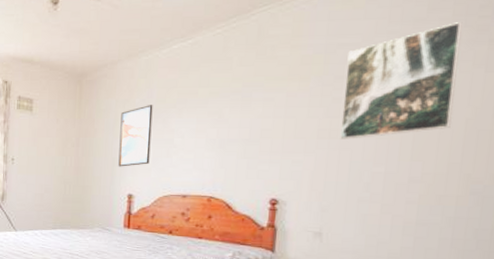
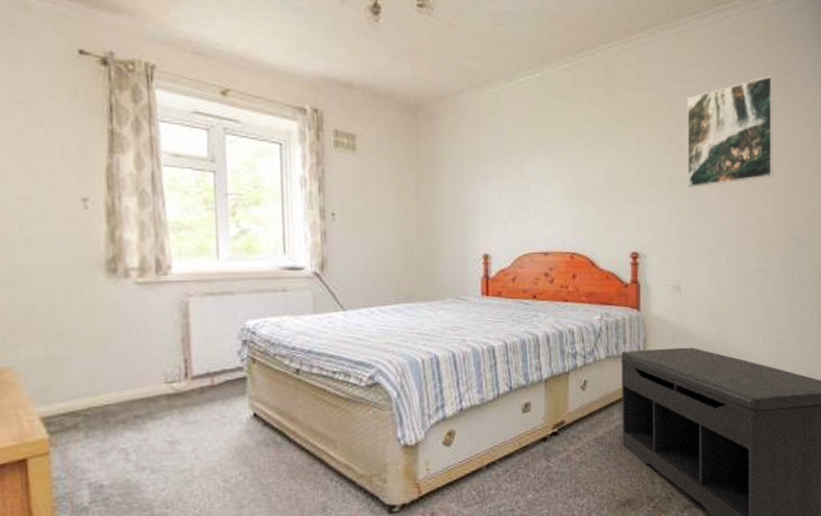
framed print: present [118,105,153,167] -> none [468,146,505,221]

